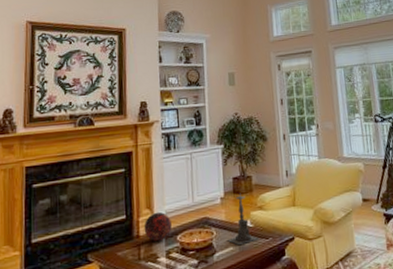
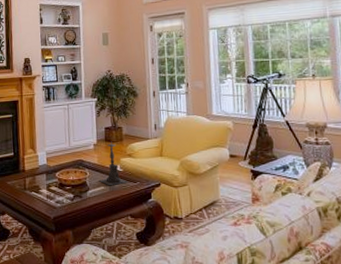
decorative orb: present [144,211,172,242] -> none [28,152,52,176]

